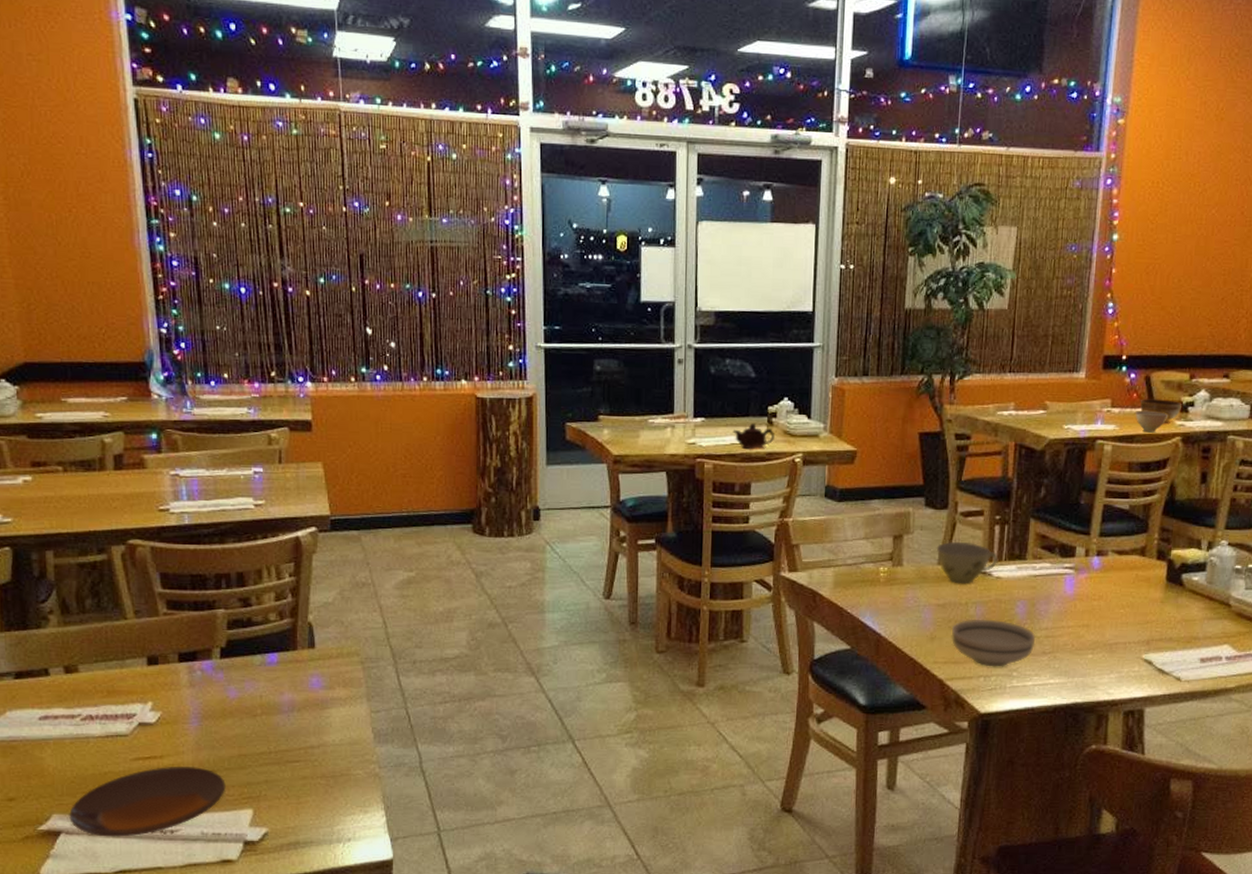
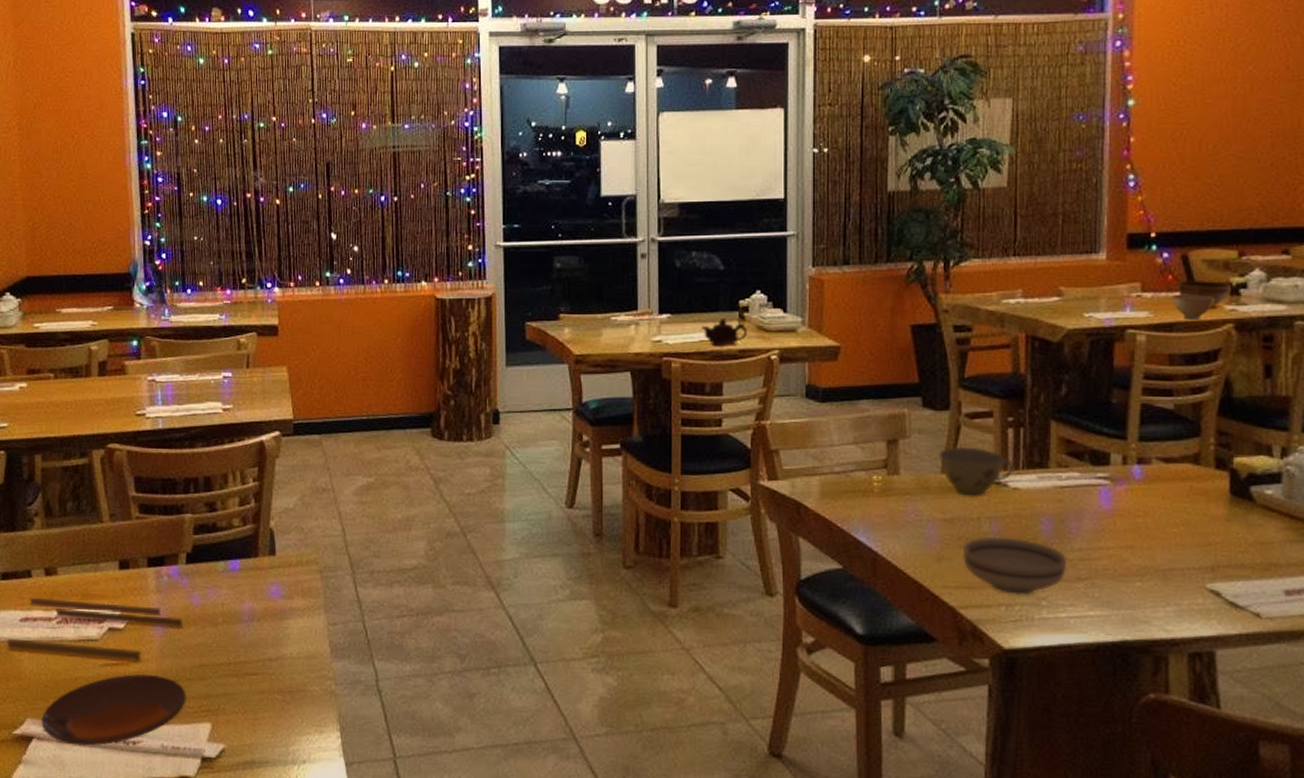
chopsticks: none [24,695,220,754] -> present [6,597,184,662]

